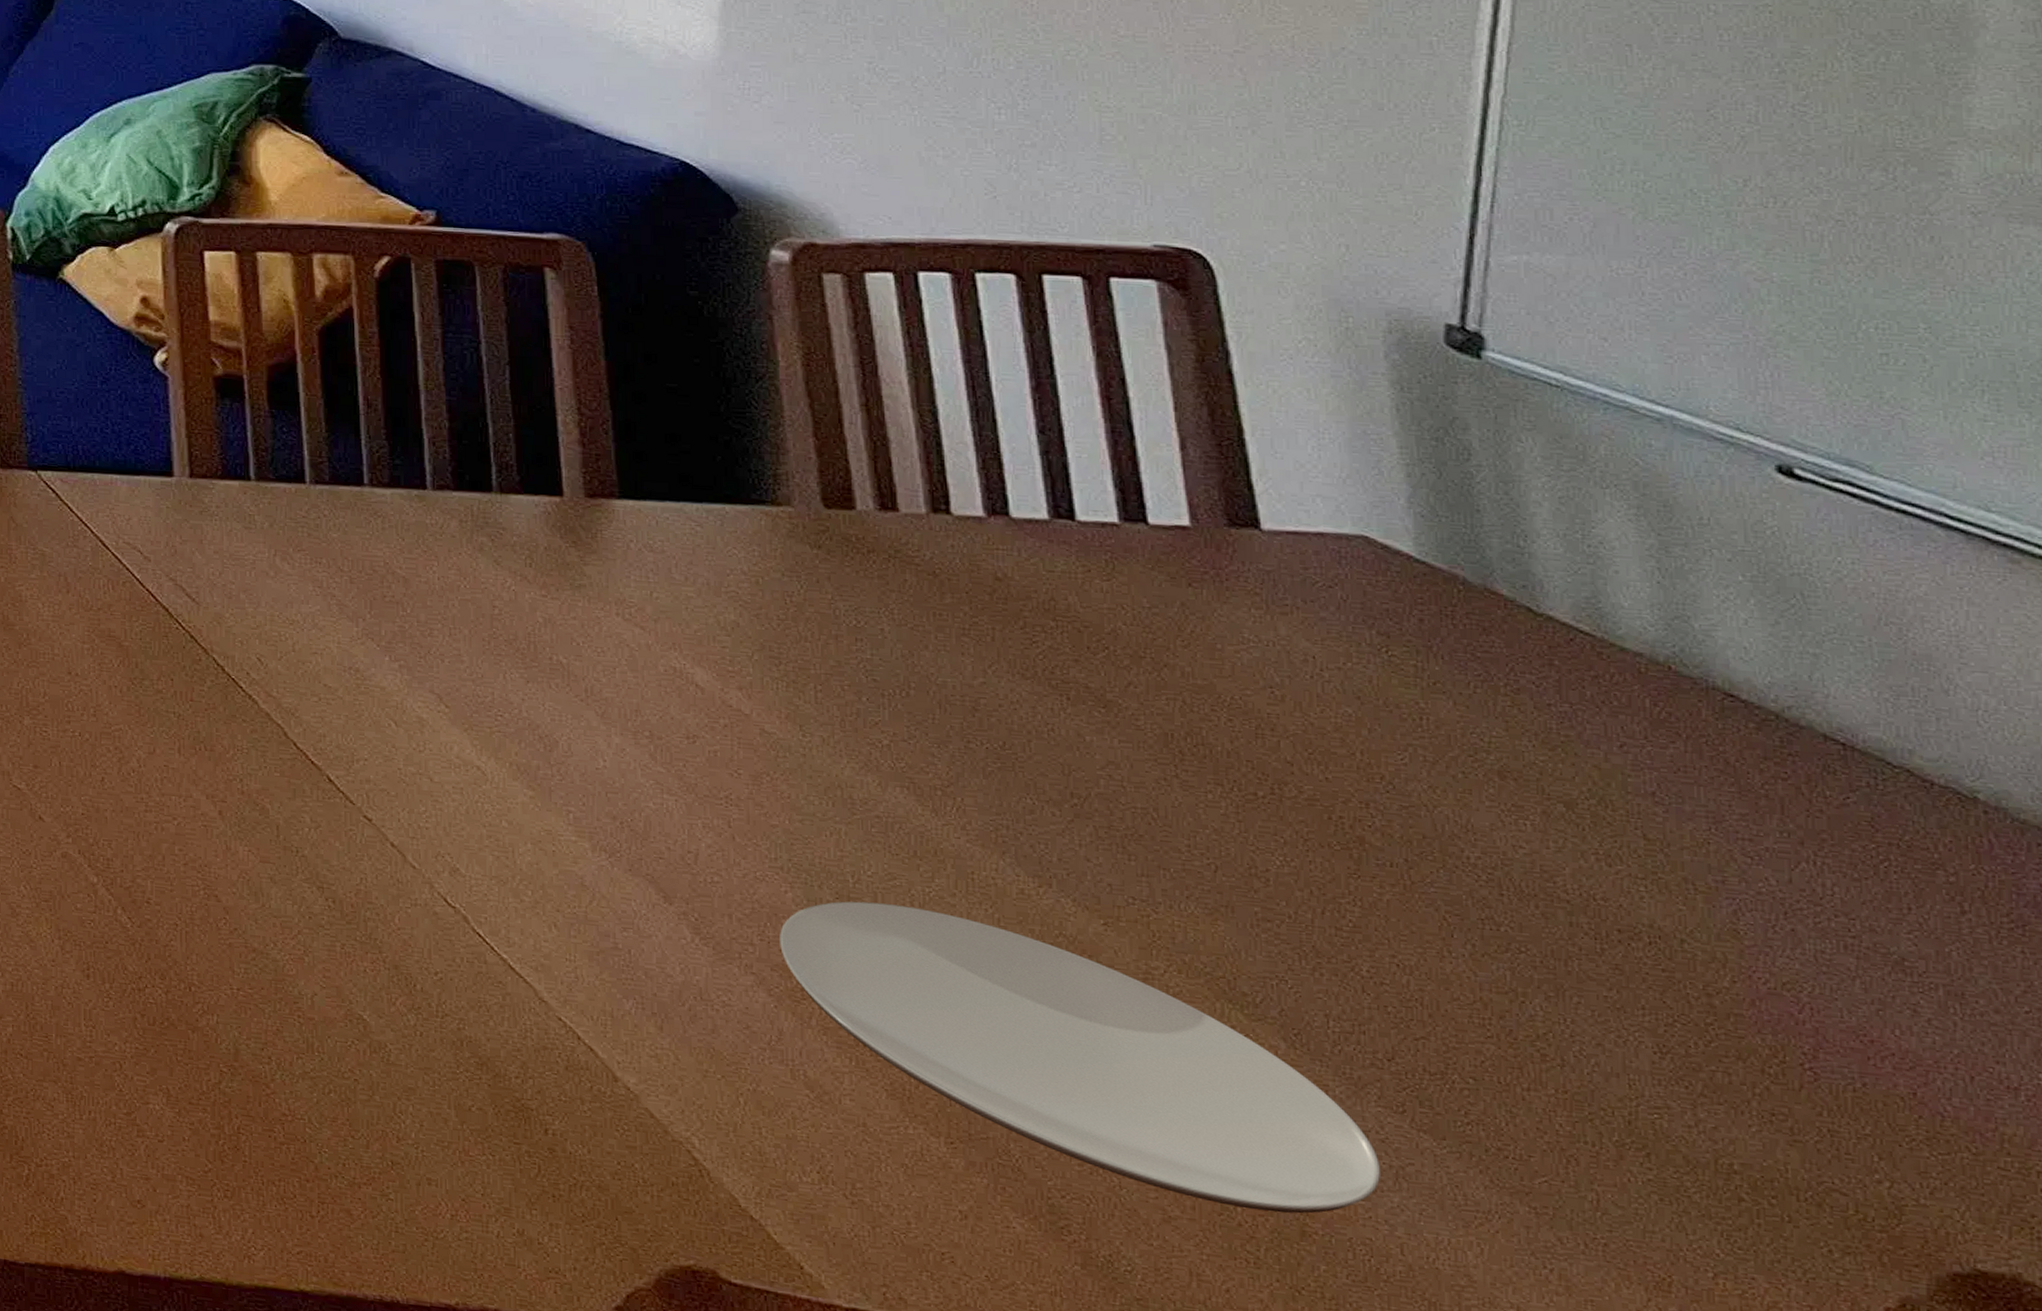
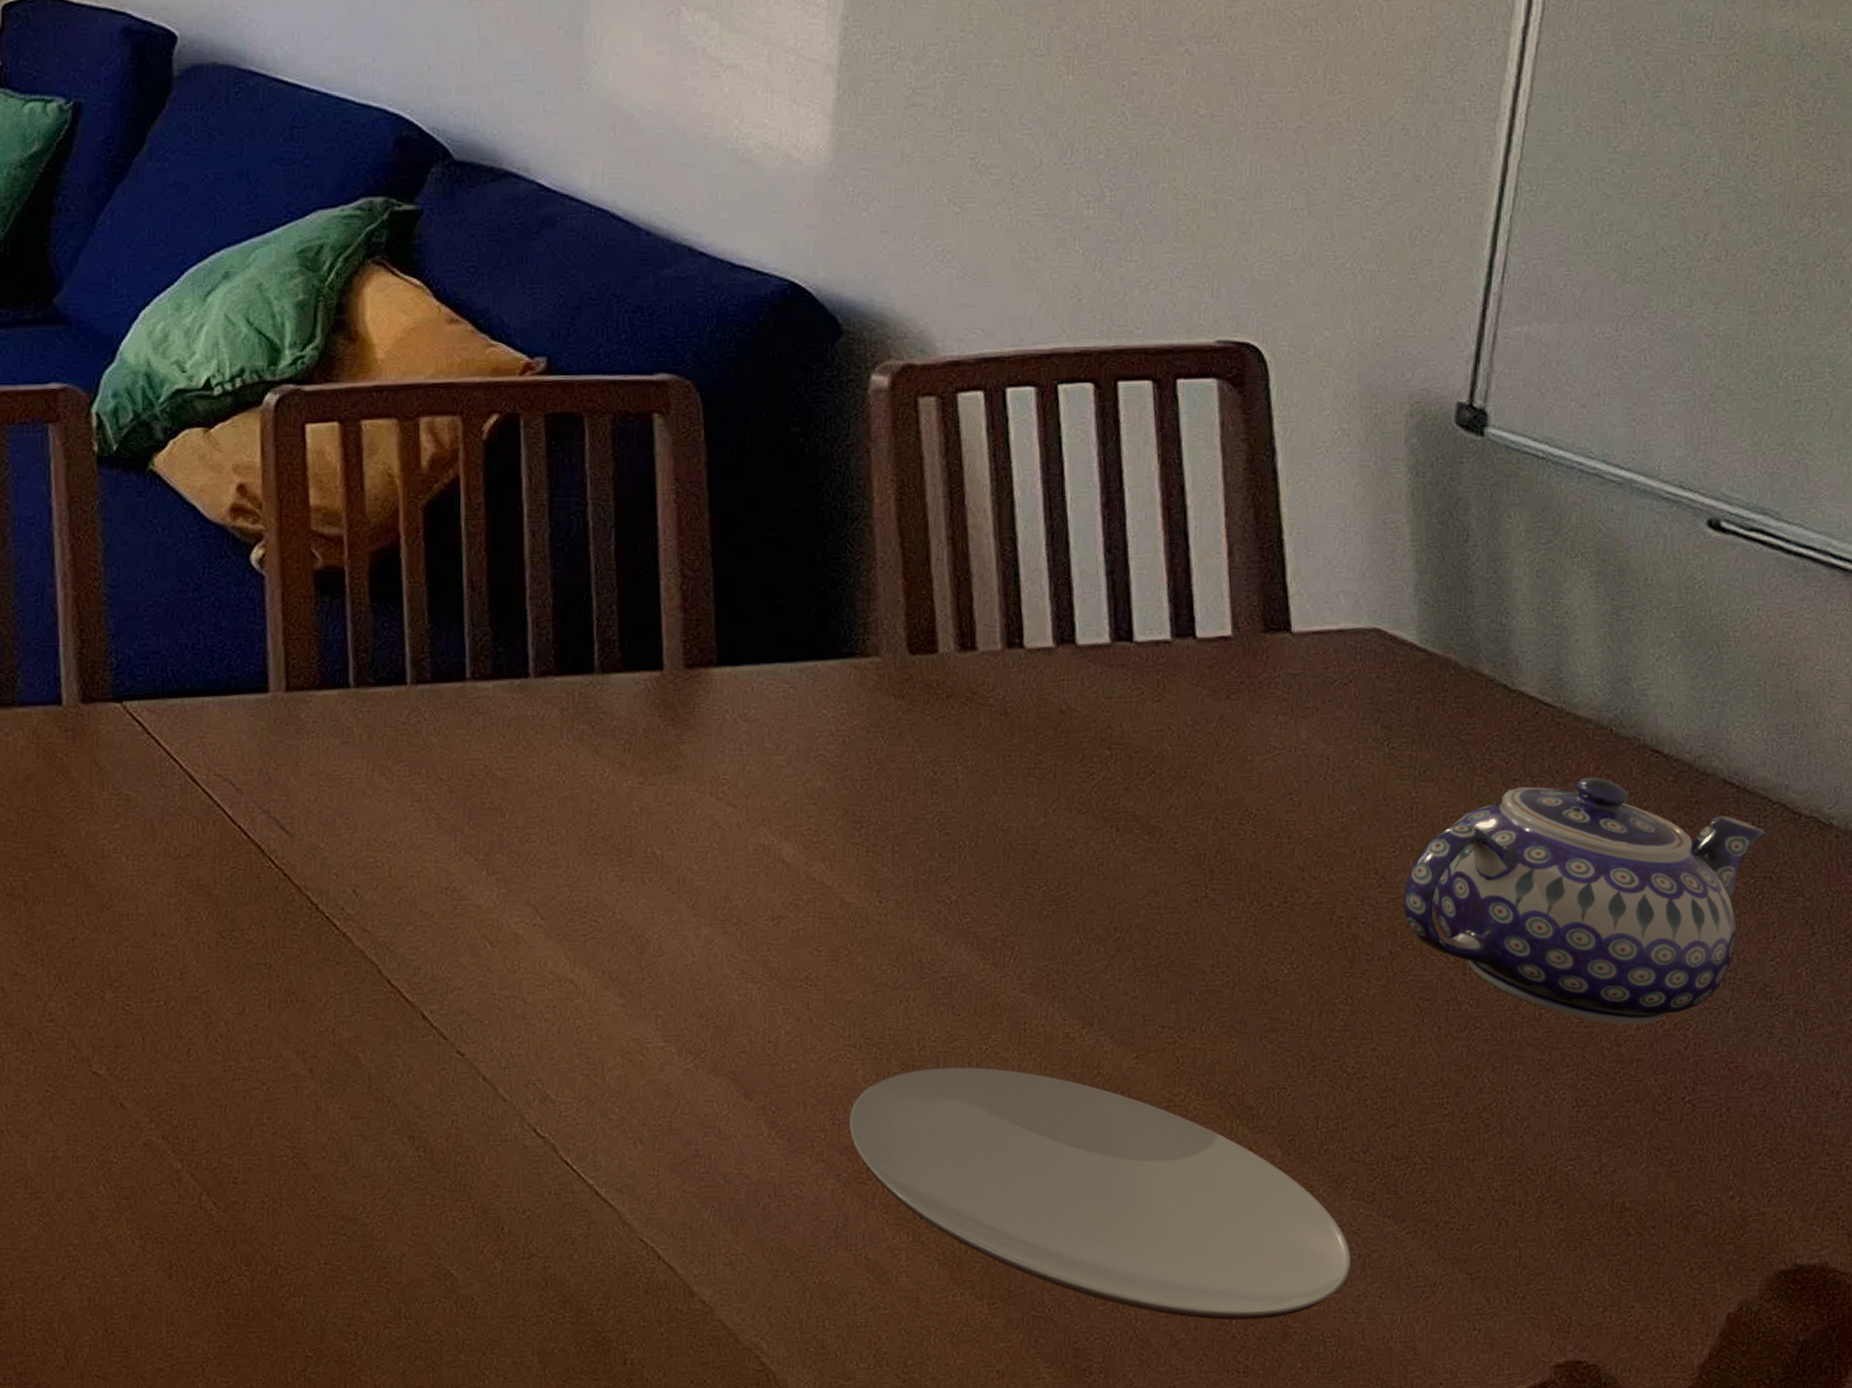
teapot: none [1418,711,1885,979] -> present [1403,777,1765,1025]

